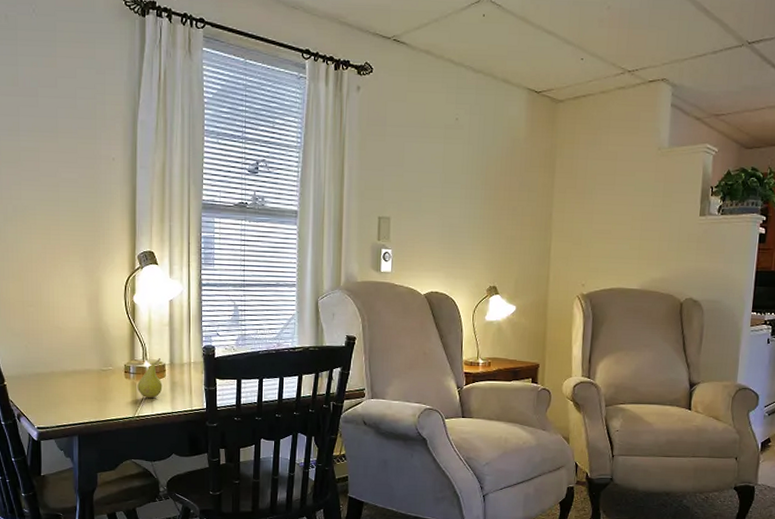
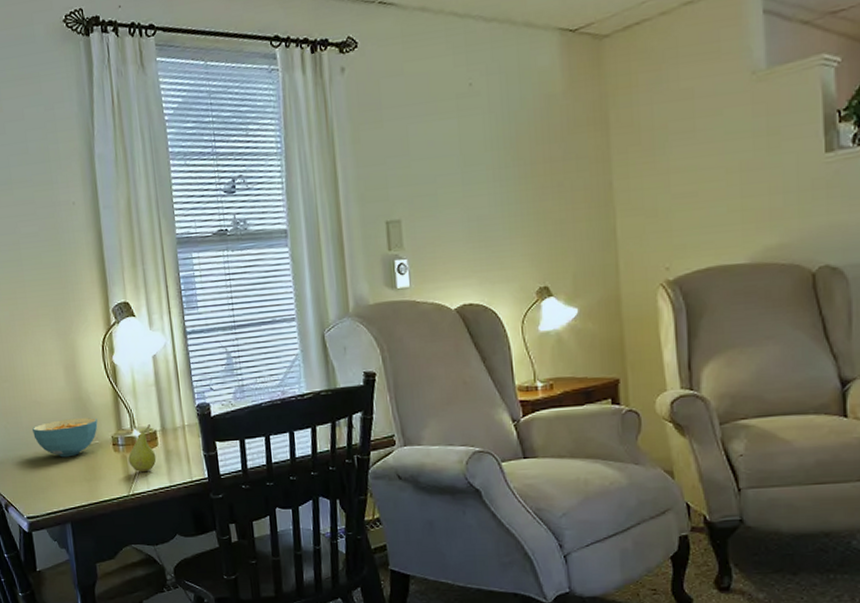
cereal bowl: none [52,345,113,379] -> present [32,417,98,458]

